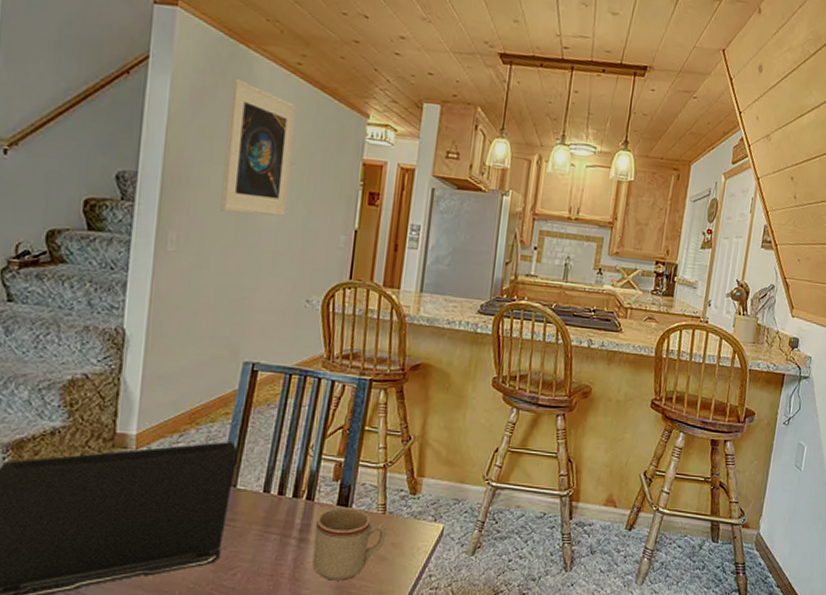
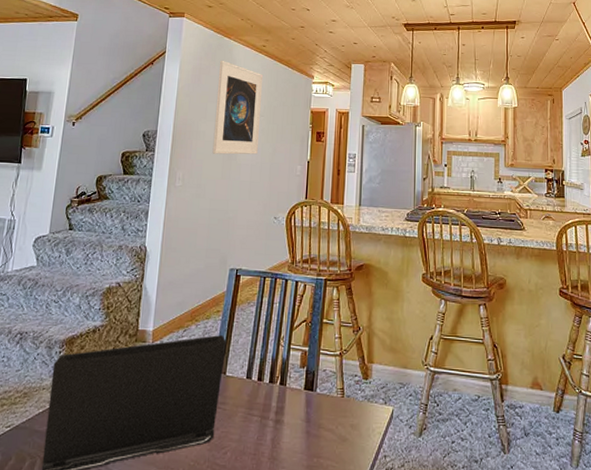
mug: present [312,507,386,580] -> none [287,392,345,460]

